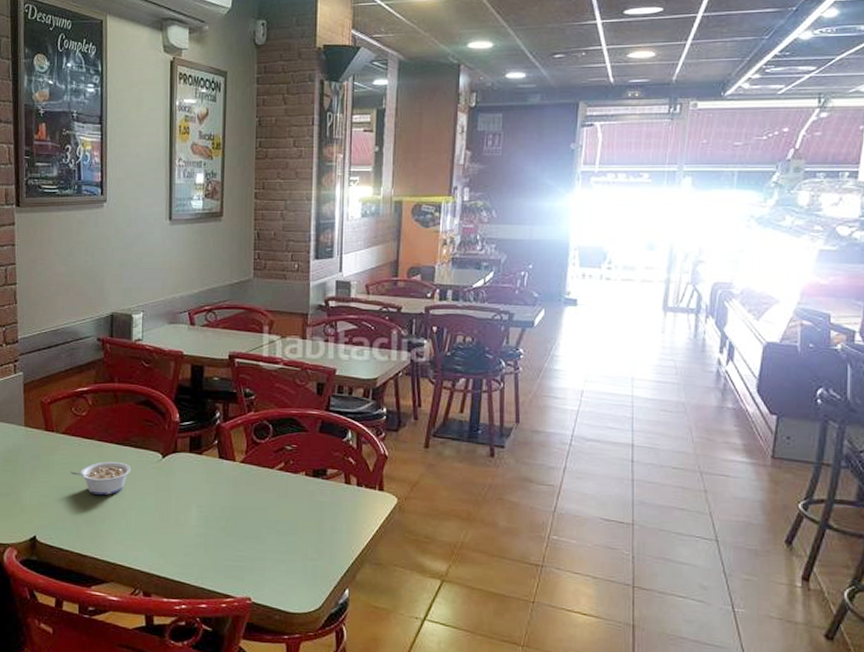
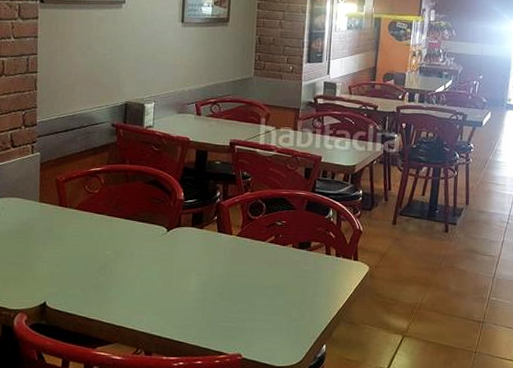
legume: present [71,461,132,496] -> none [82,234,139,265]

